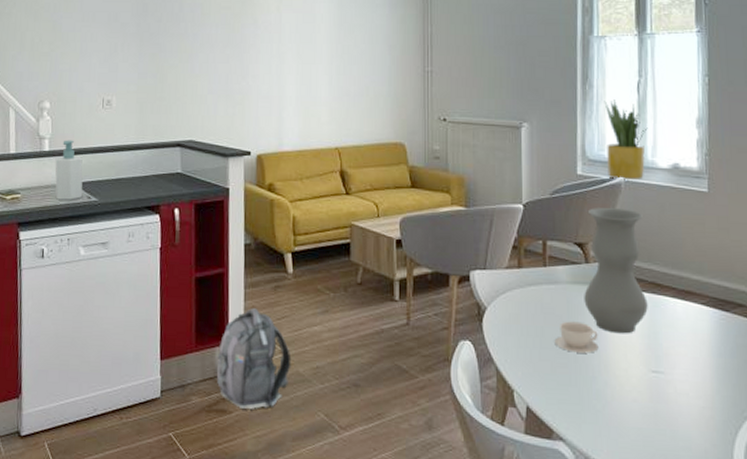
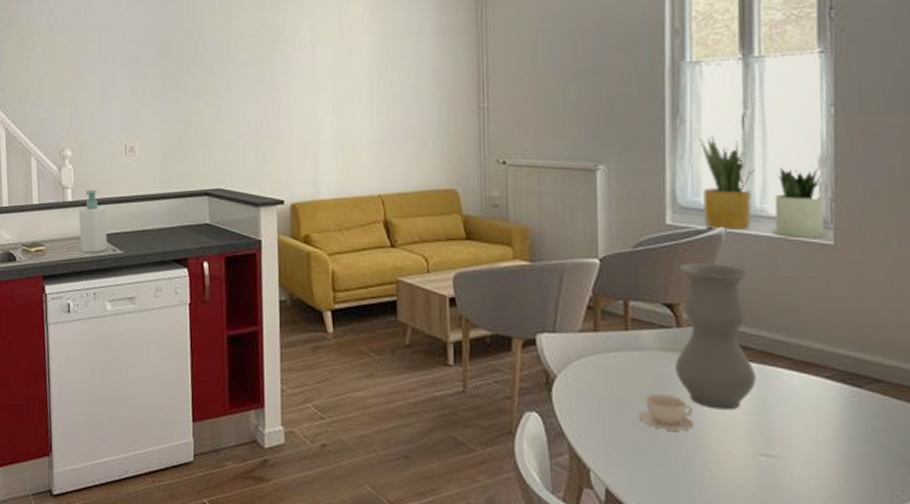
backpack: present [216,308,292,409] -> none [252,370,333,478]
planter: none [659,127,705,188] -> present [770,167,830,240]

